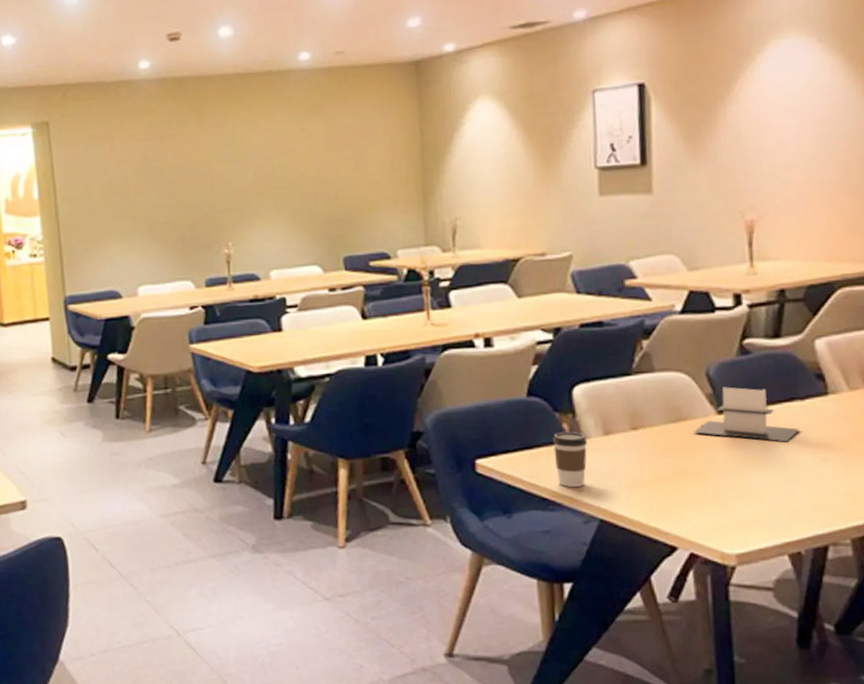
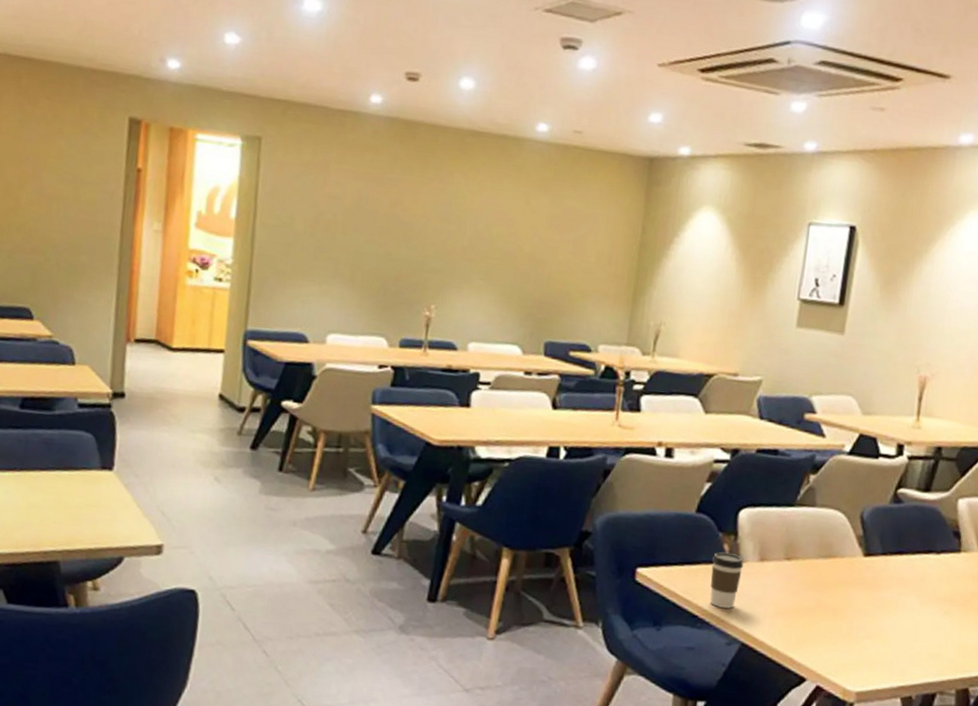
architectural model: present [693,387,799,442] -> none [839,531,931,592]

